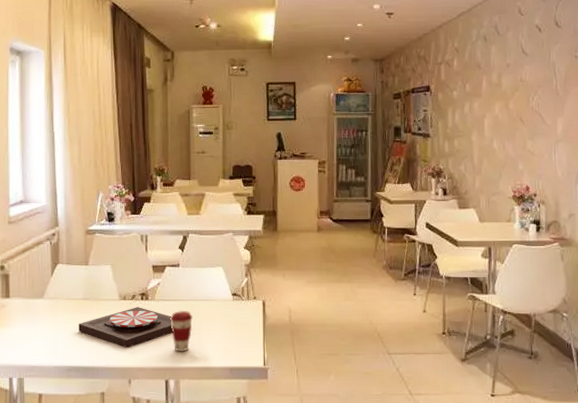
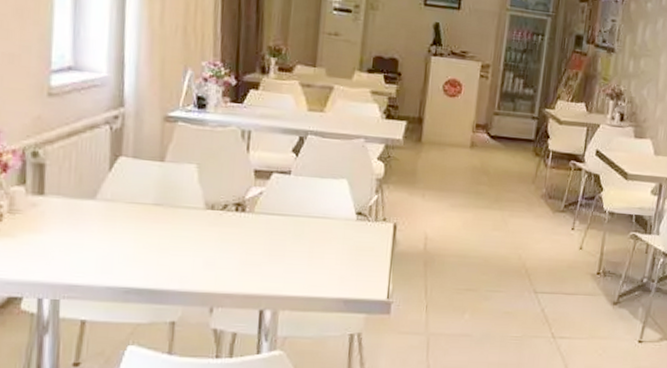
plate: present [78,307,172,348] -> none [144,219,275,269]
coffee cup: present [170,310,193,352] -> none [273,227,303,278]

